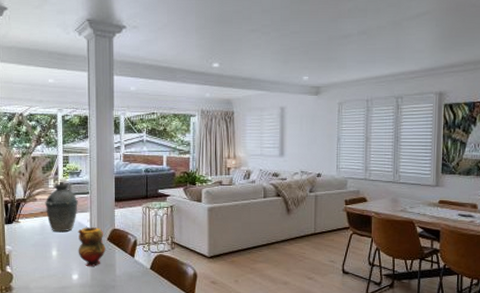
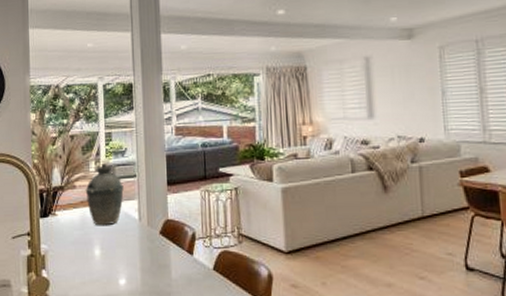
teapot: present [77,226,106,267] -> none [124,217,158,269]

